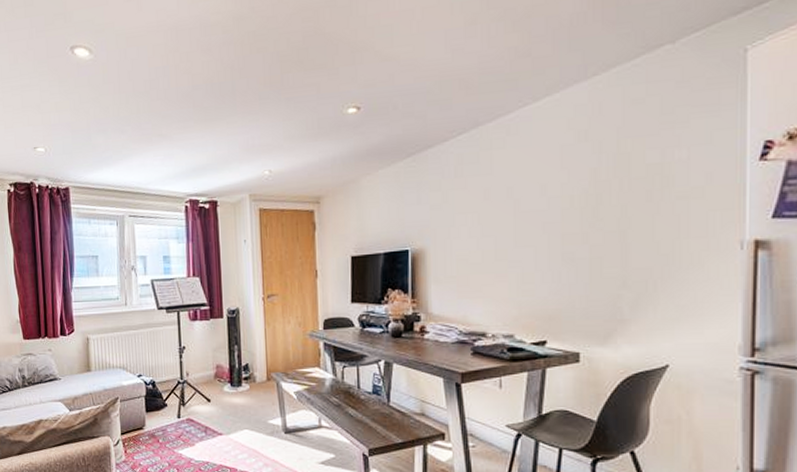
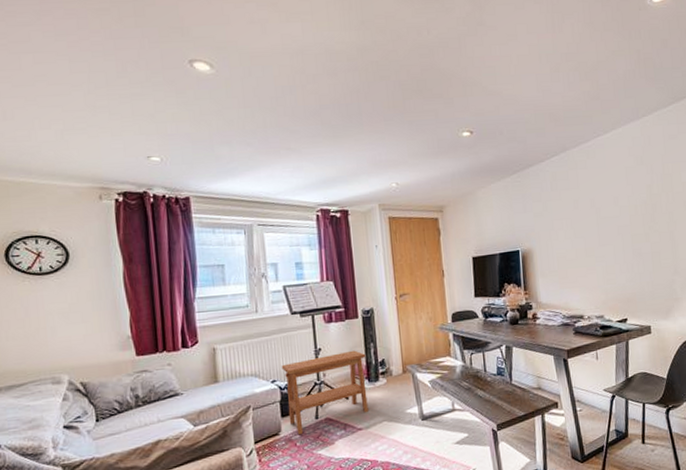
side table: none [147,351,230,432] -> present [281,350,368,435]

